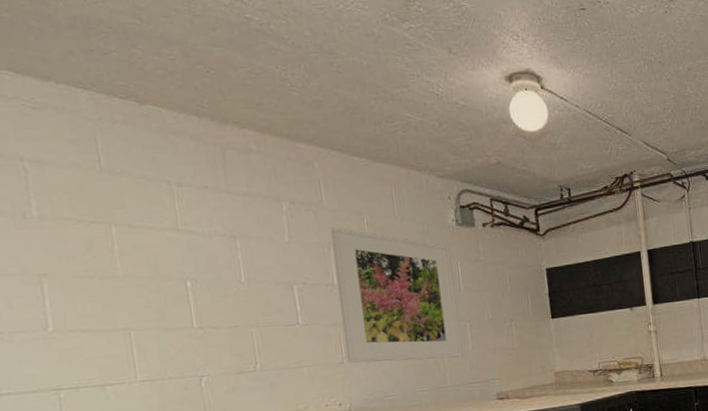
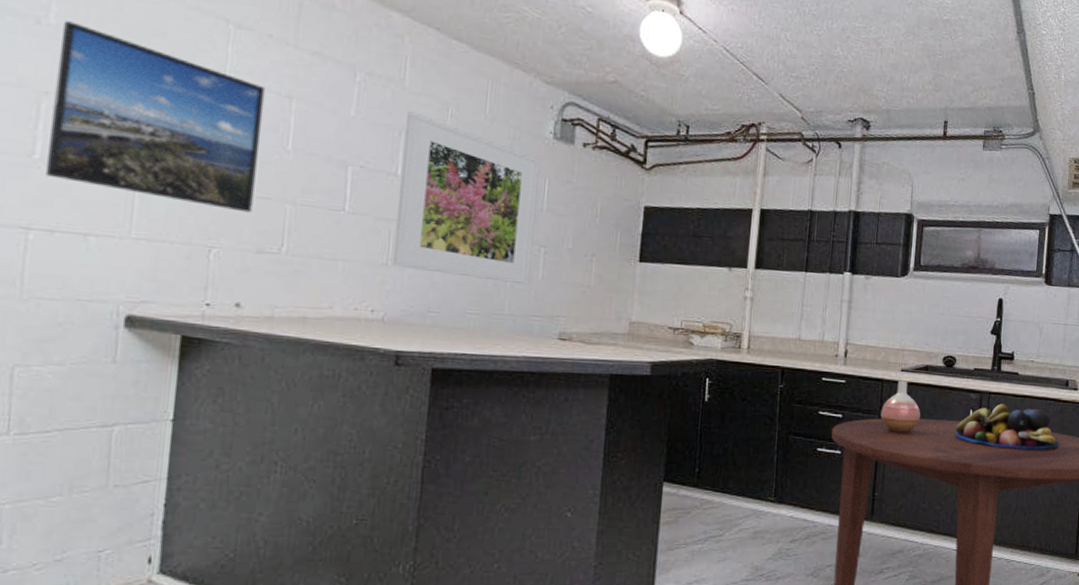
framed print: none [44,210,226,344] -> present [44,20,266,213]

